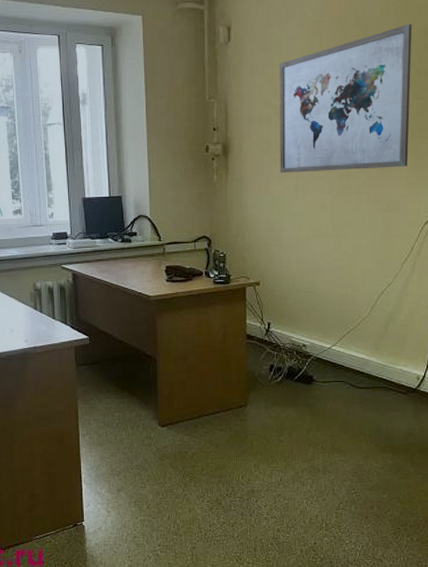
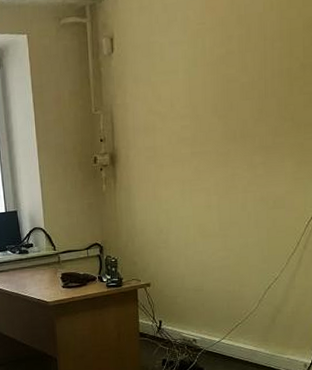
wall art: present [279,23,412,173] -> none [162,17,297,178]

